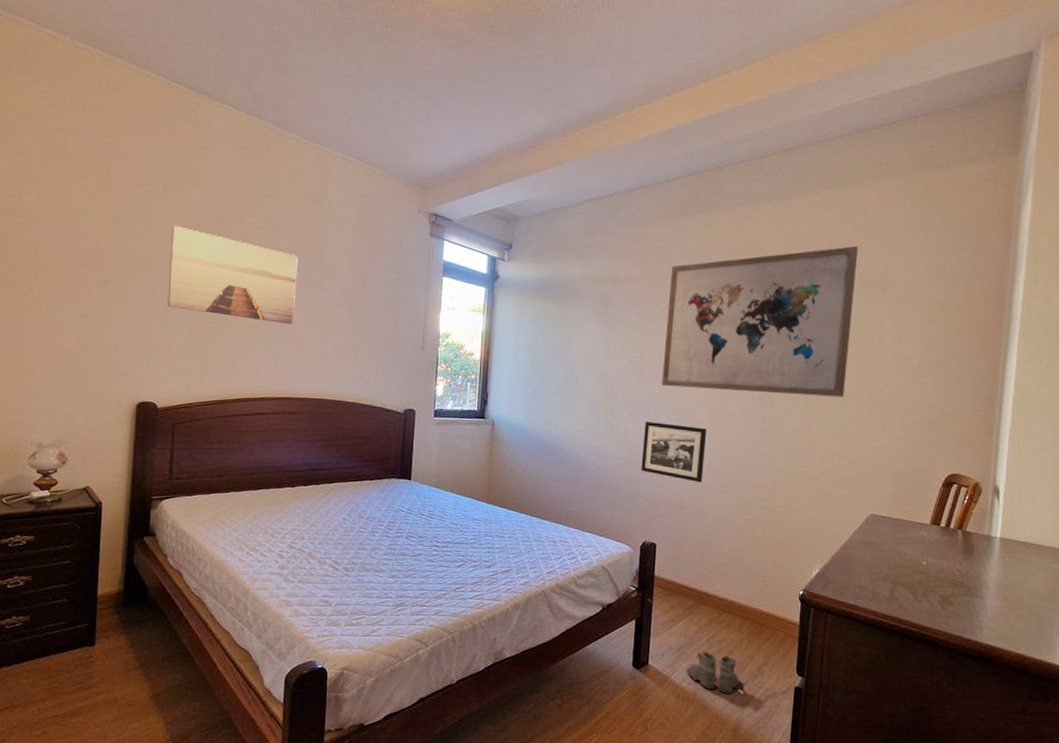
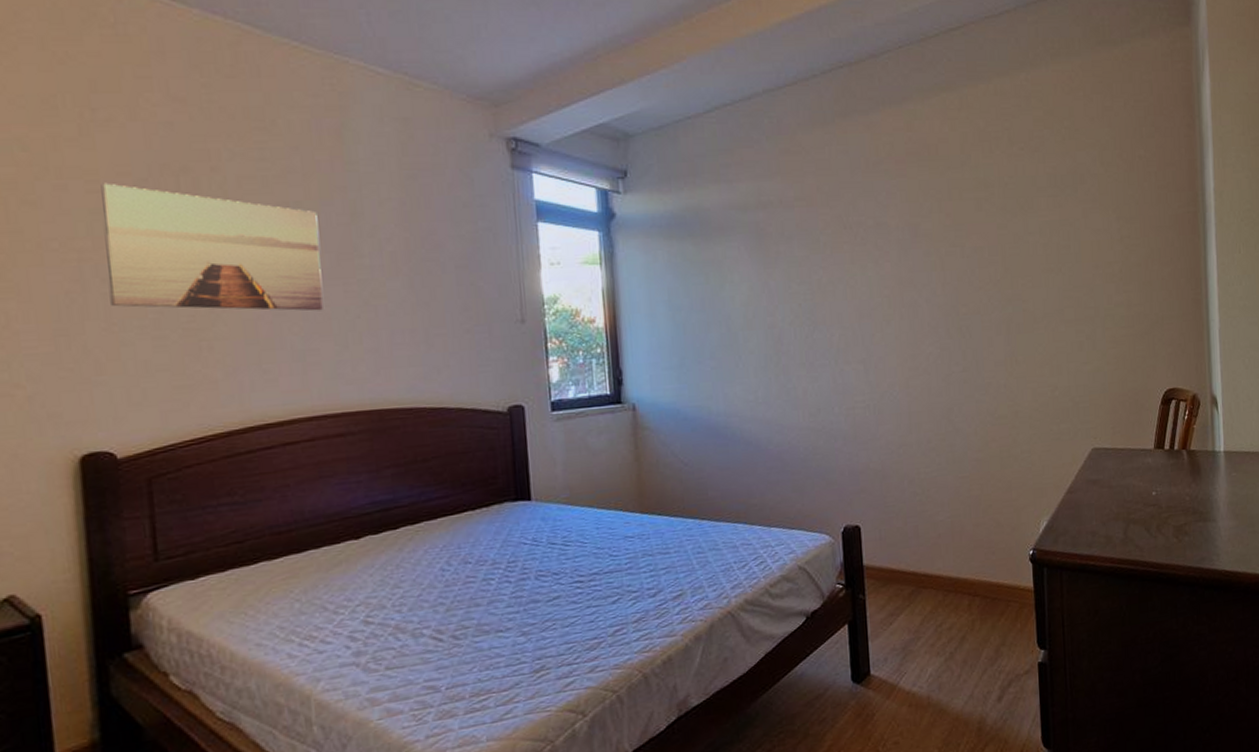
picture frame: present [641,421,707,482] -> none [827,375,905,443]
wall art: present [662,245,859,397] -> none [833,140,1048,332]
boots: present [686,651,739,694] -> none [915,644,978,689]

